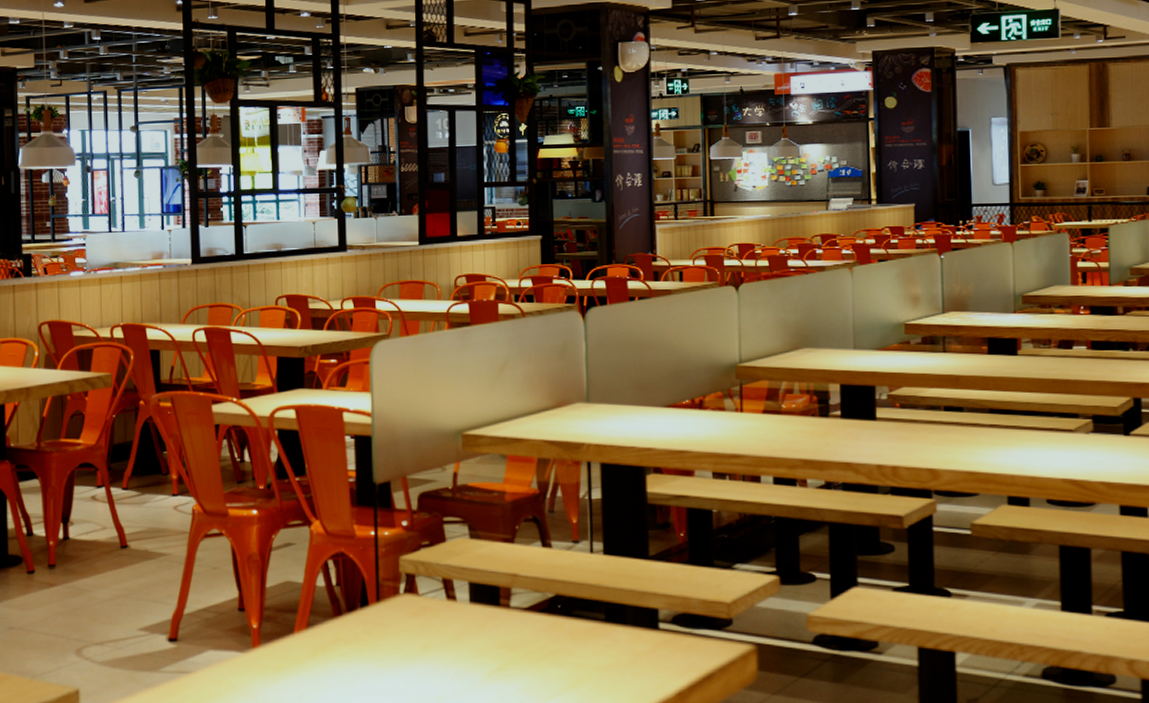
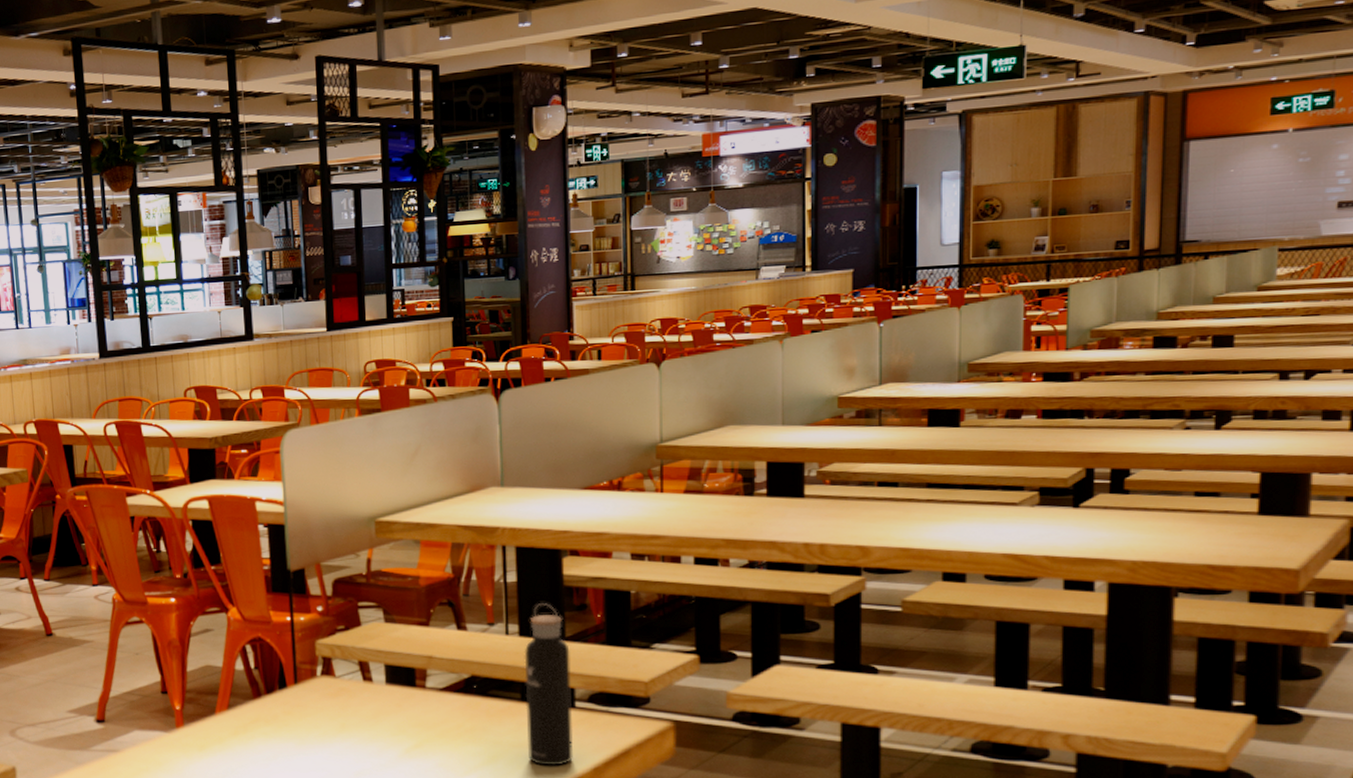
water bottle: none [608,521,657,690] -> present [524,603,573,766]

